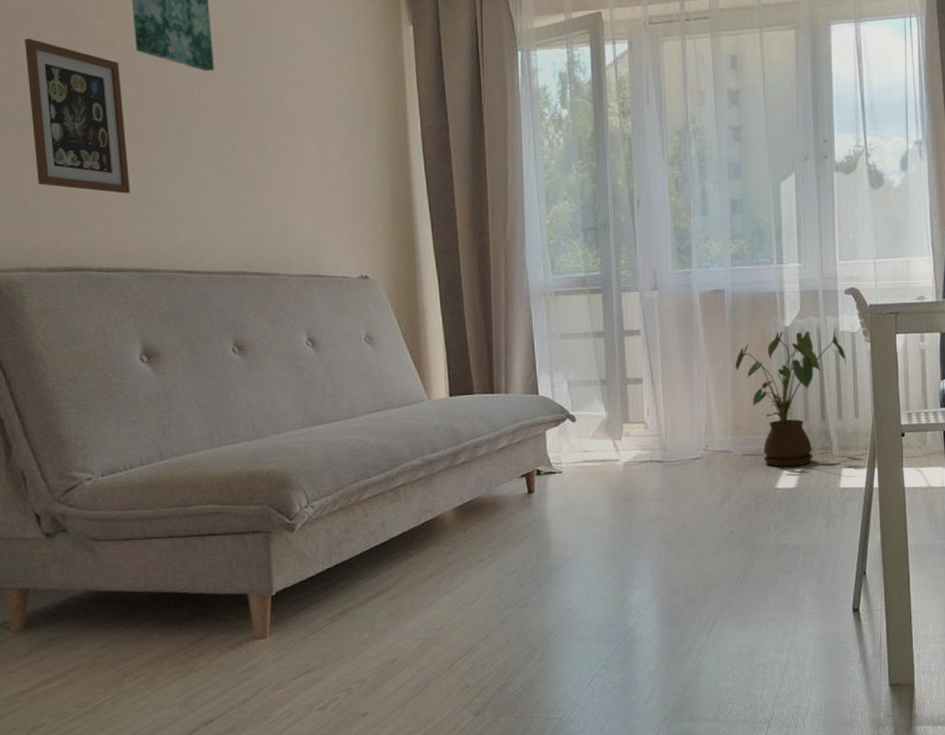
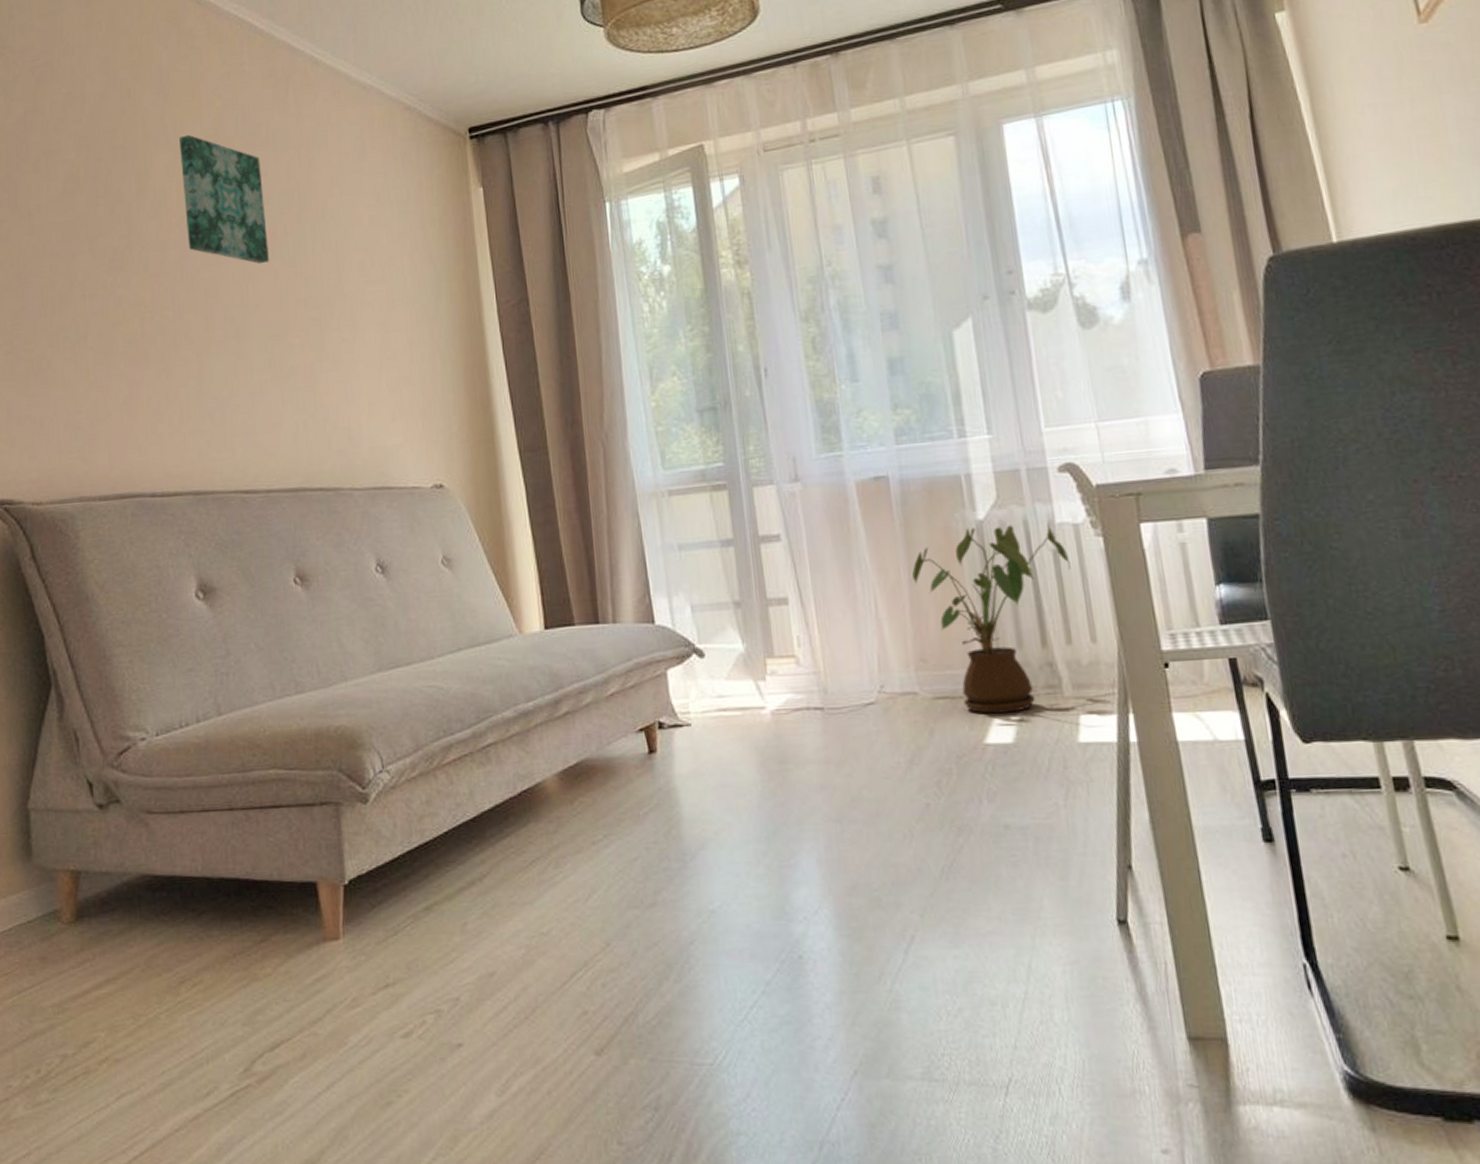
picture frame: present [24,38,130,194] -> none [80,247,184,408]

